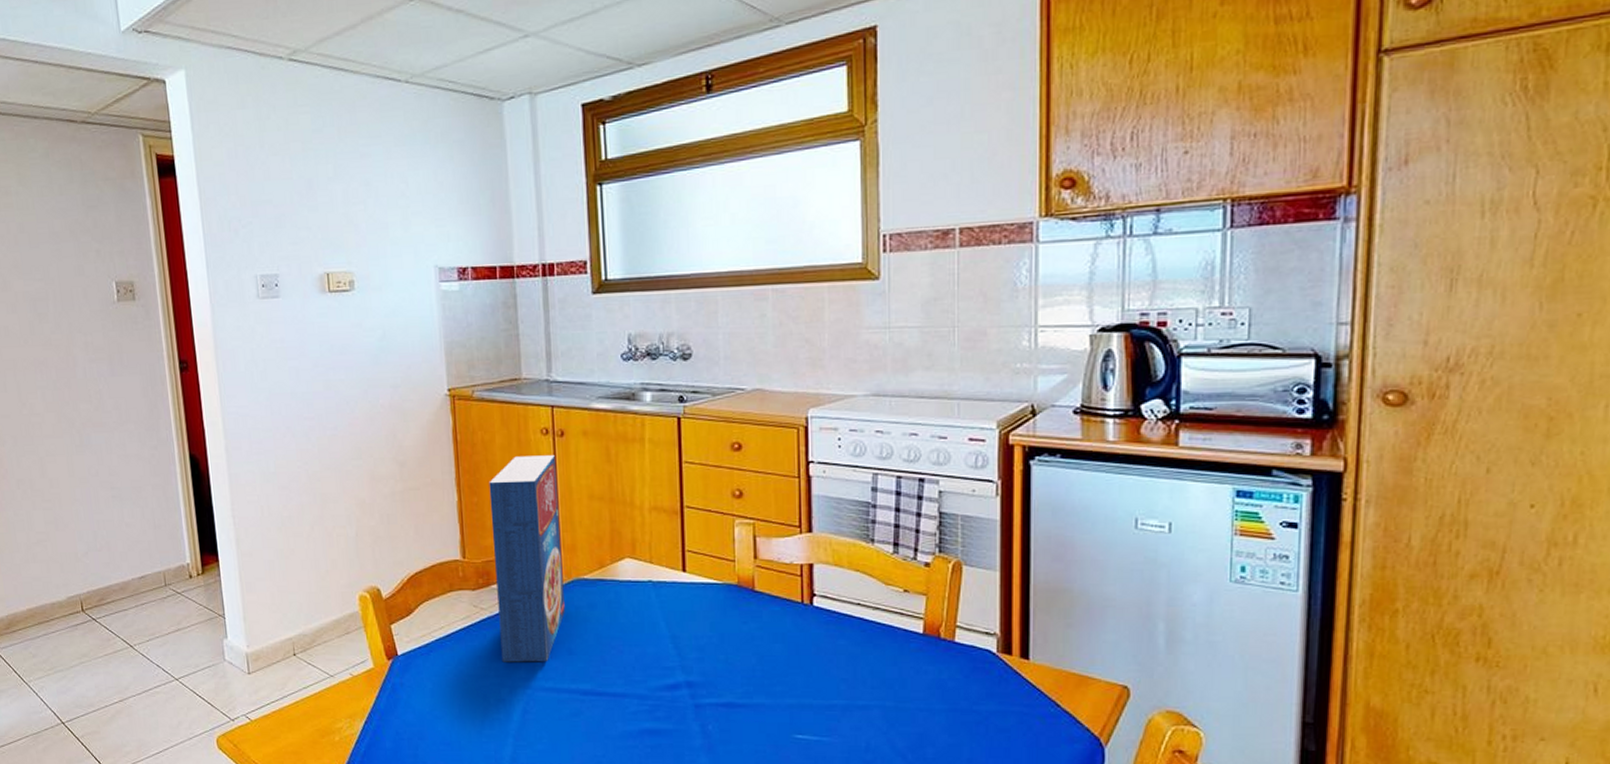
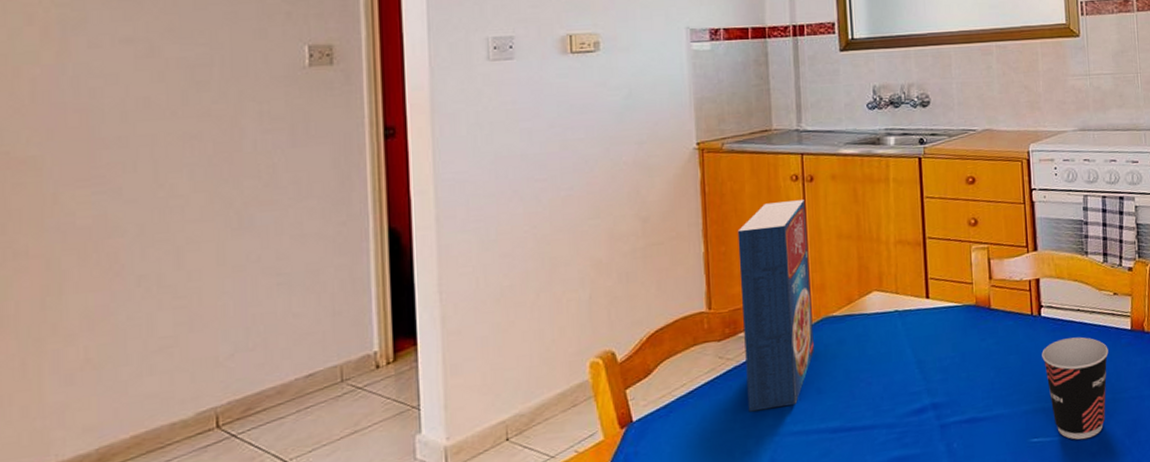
cup: none [812,634,893,745] -> present [1042,336,1109,440]

